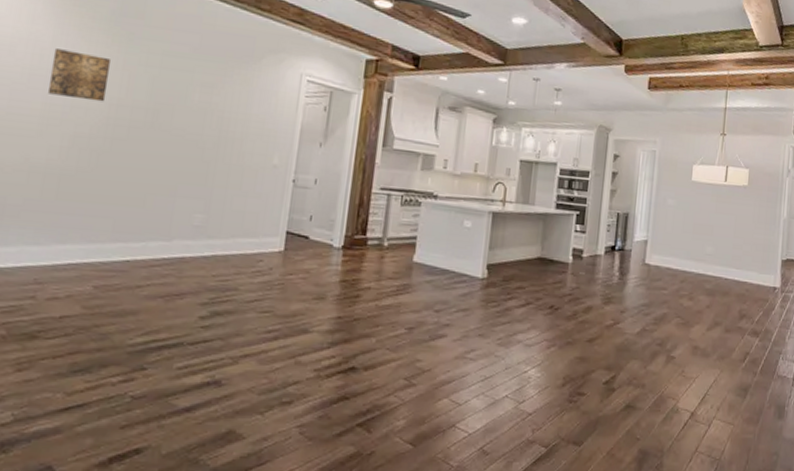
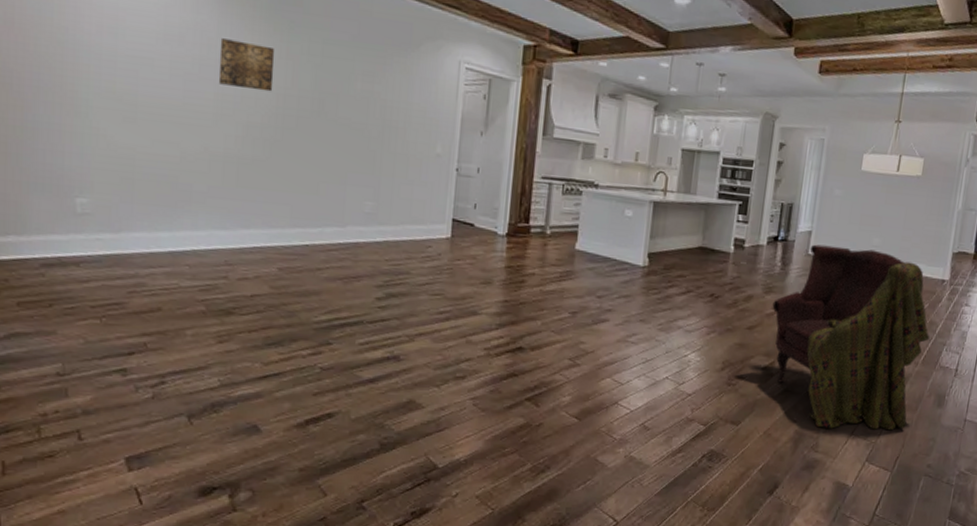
tartan: none [611,253,766,446] -> present [772,244,930,430]

